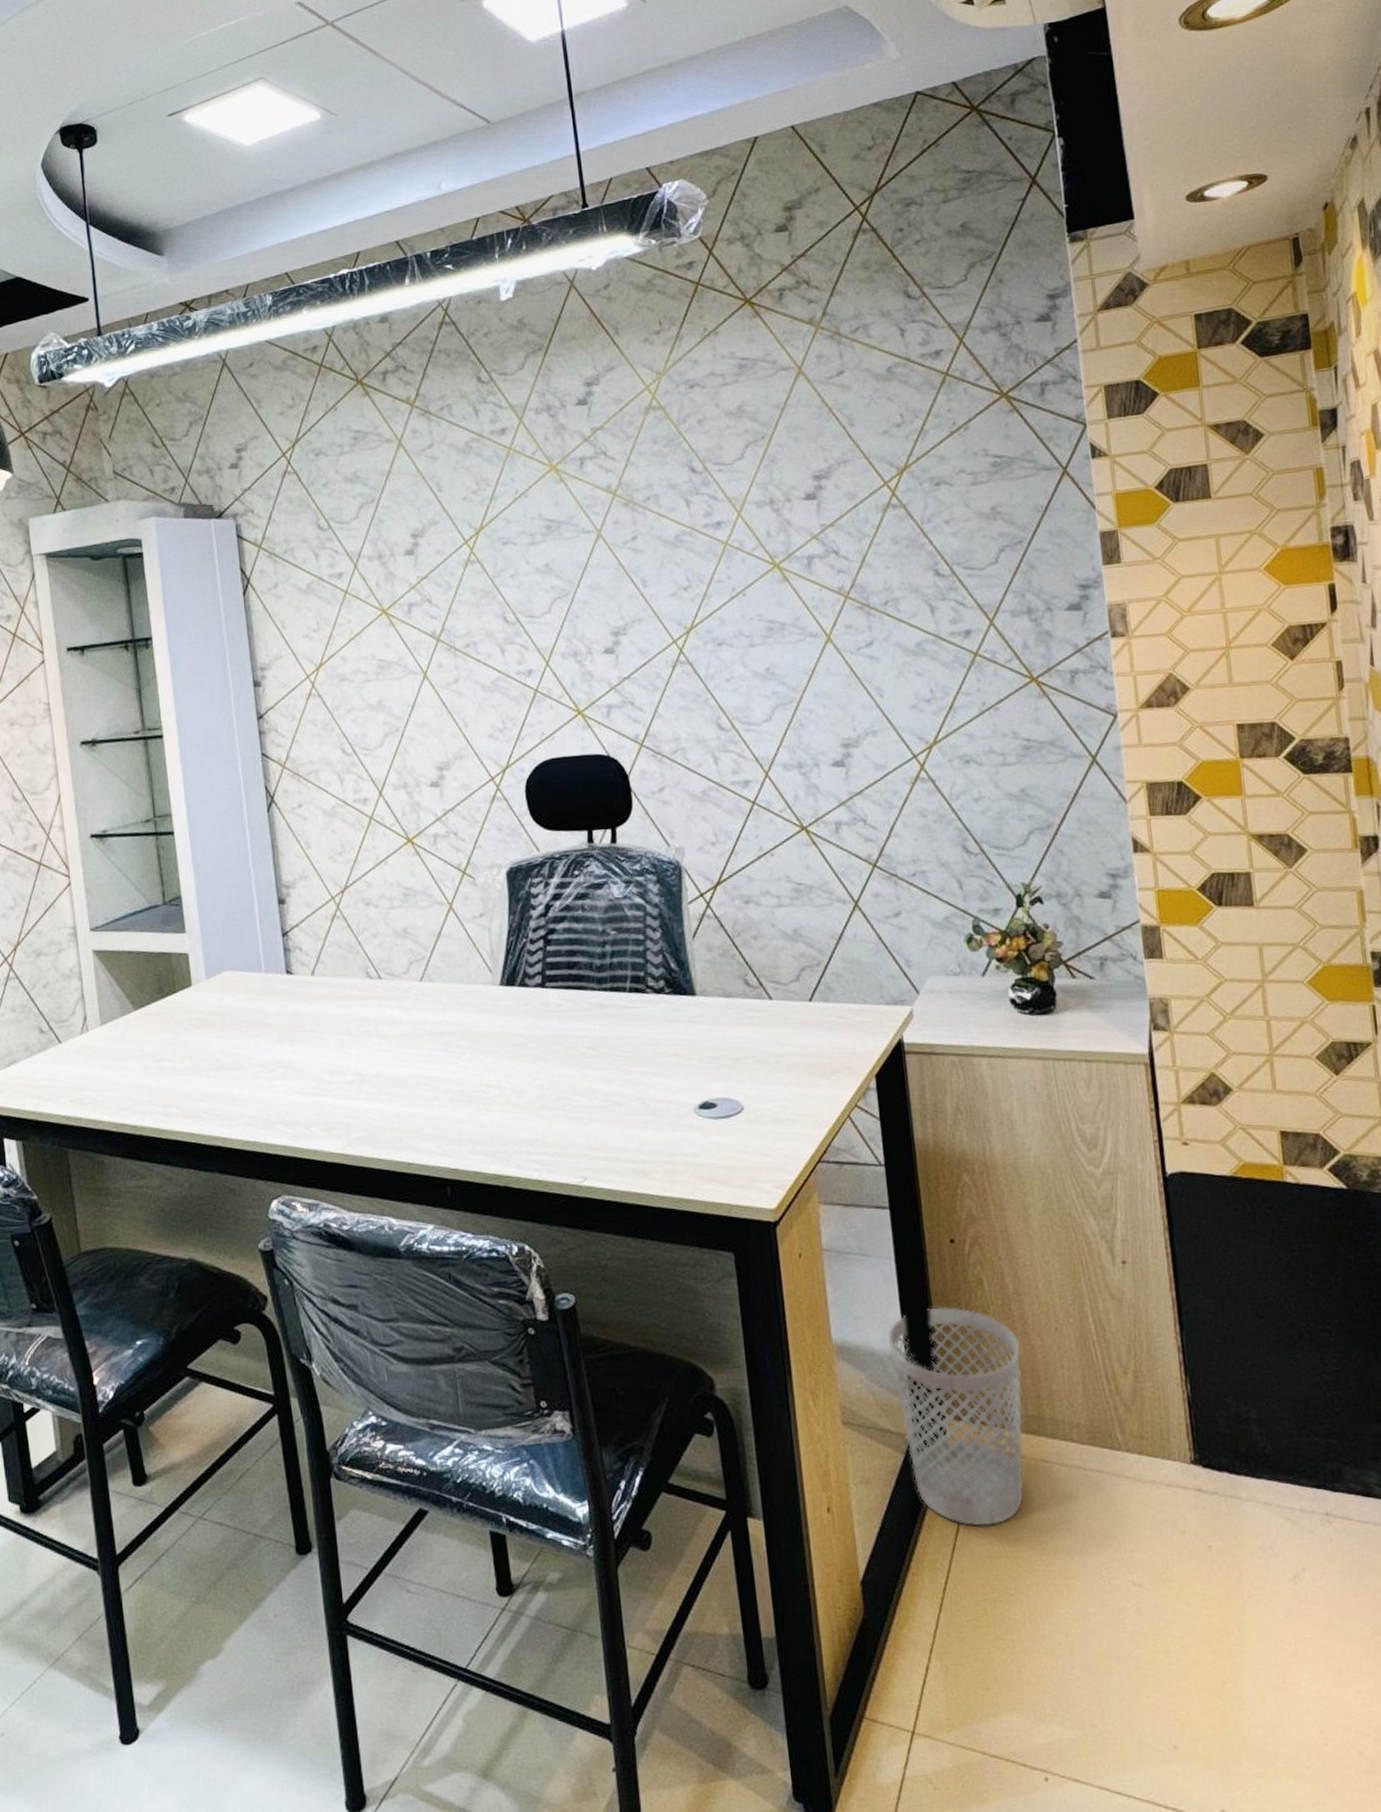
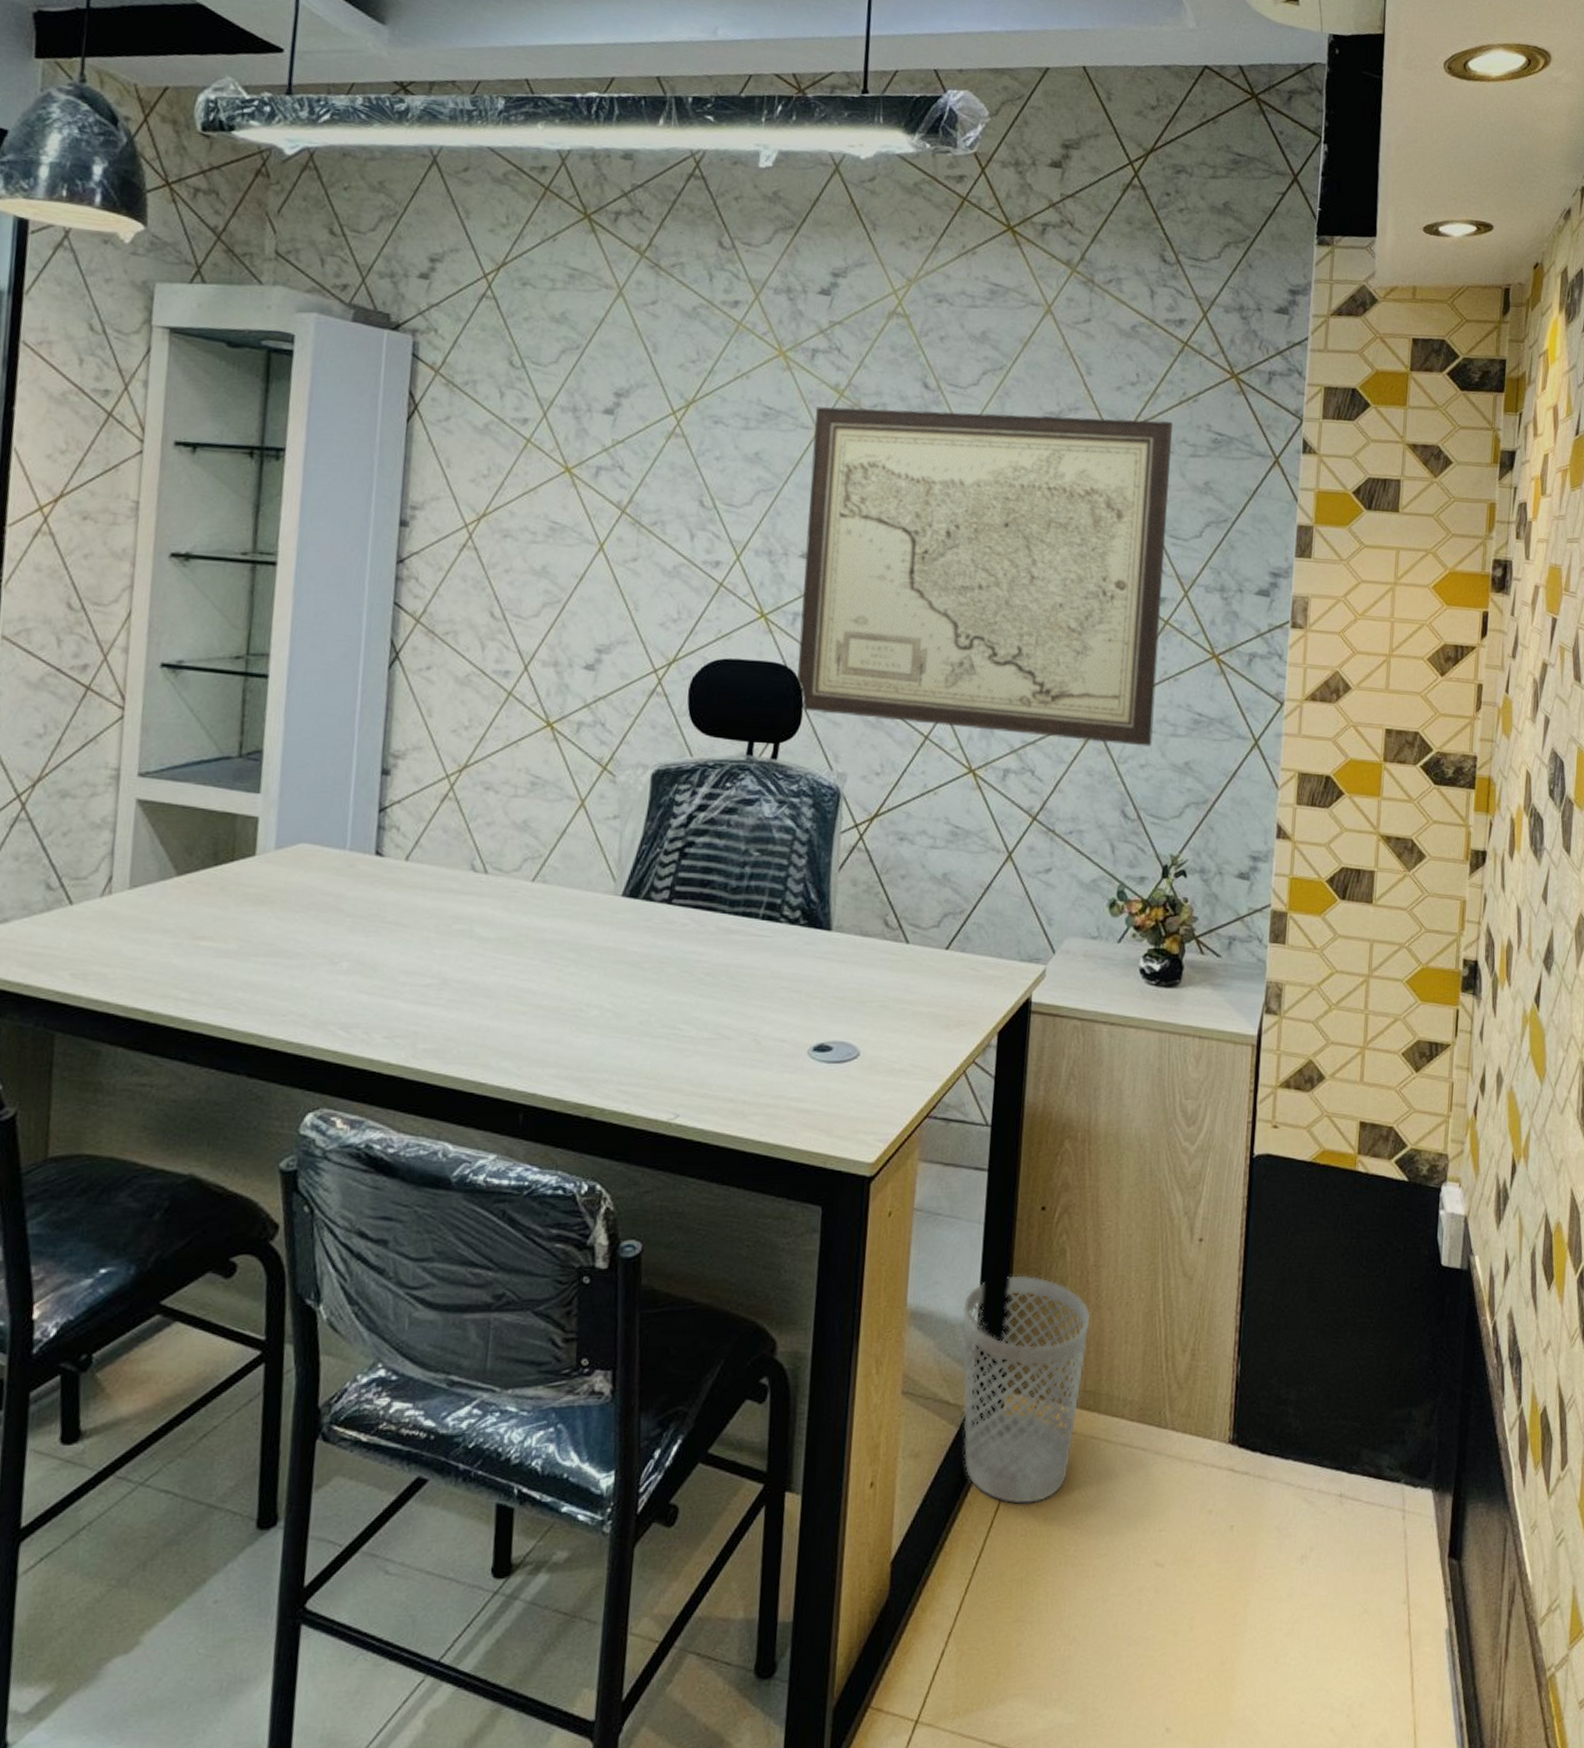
wall art: none [593,455,983,795] -> present [797,406,1172,747]

